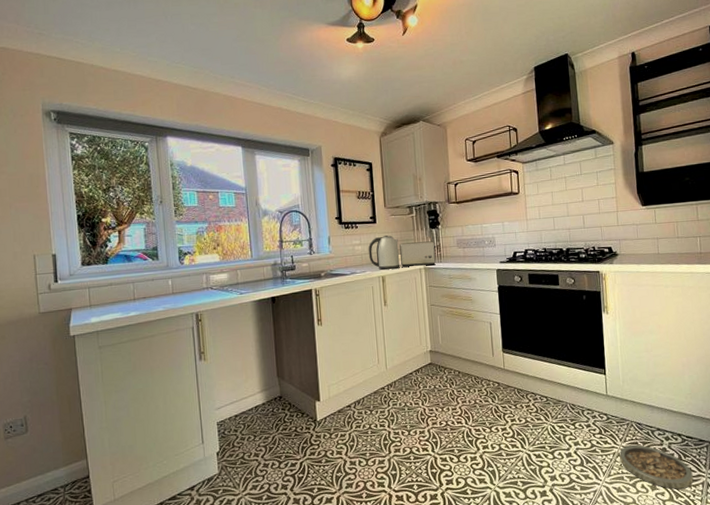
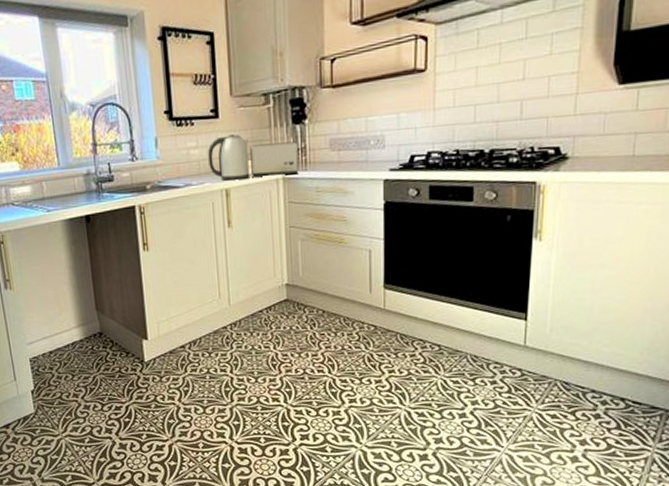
pet bowl: present [619,444,693,489] -> none [533,408,634,463]

